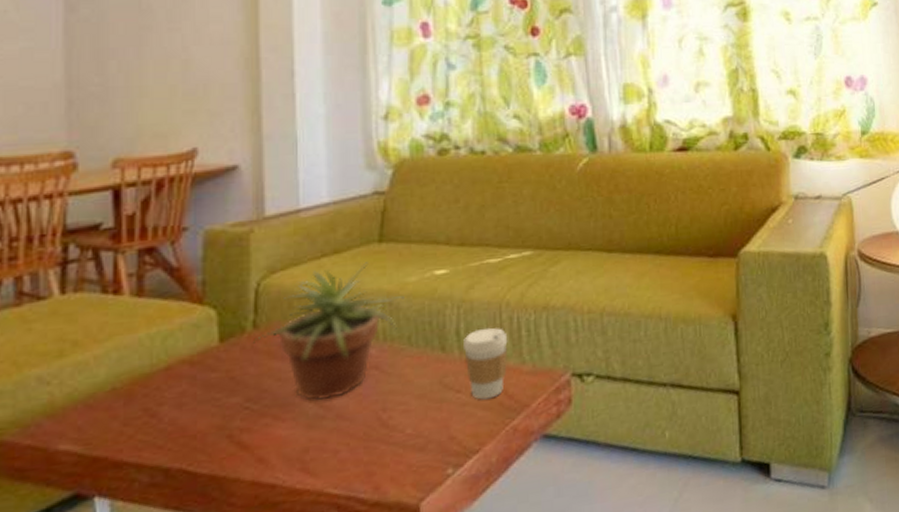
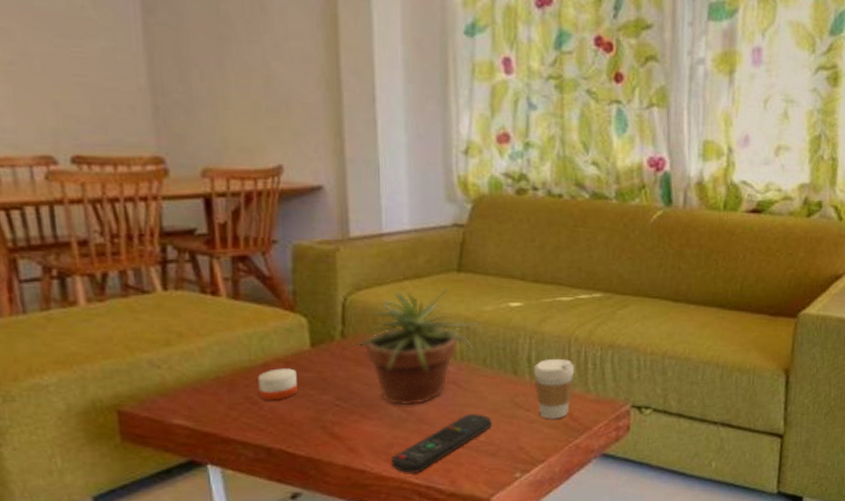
candle: none [159,369,202,411] -> present [258,368,297,401]
remote control: none [306,401,420,483] -> present [391,414,492,474]

